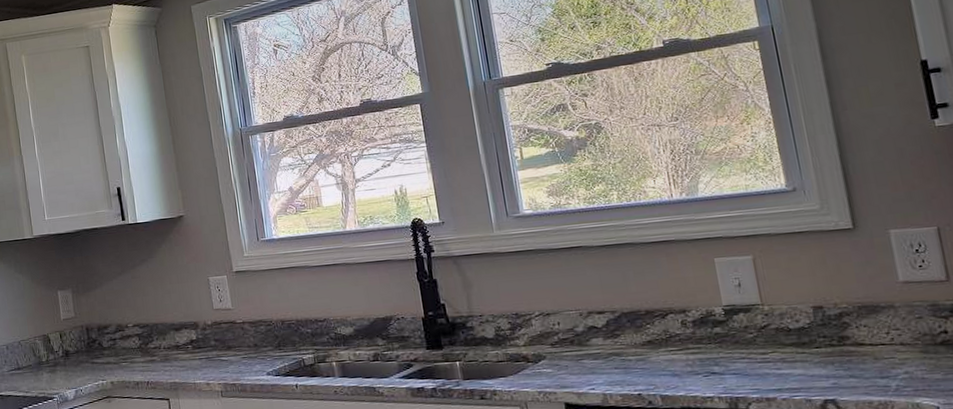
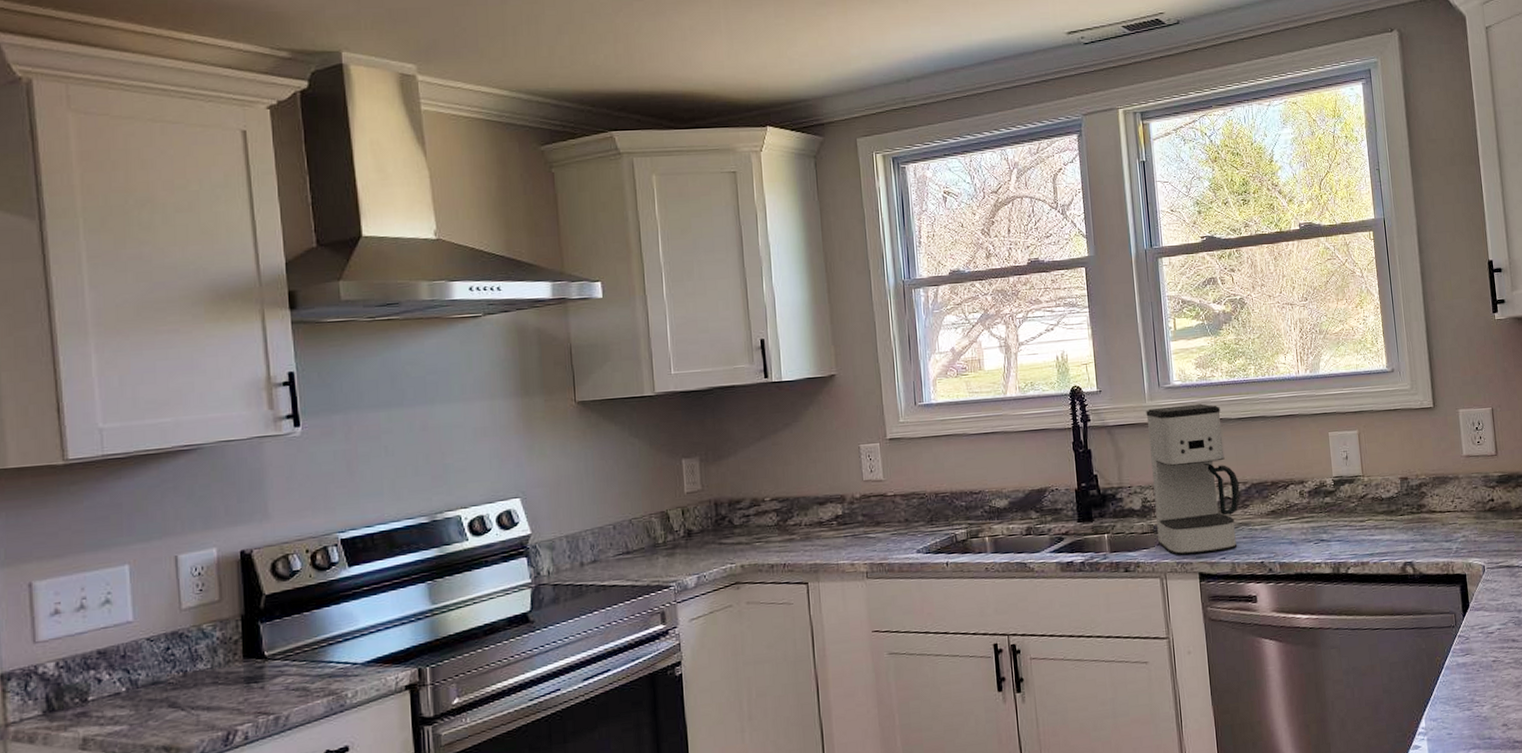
coffee maker: none [494,231,609,385] -> present [1146,403,1241,555]

